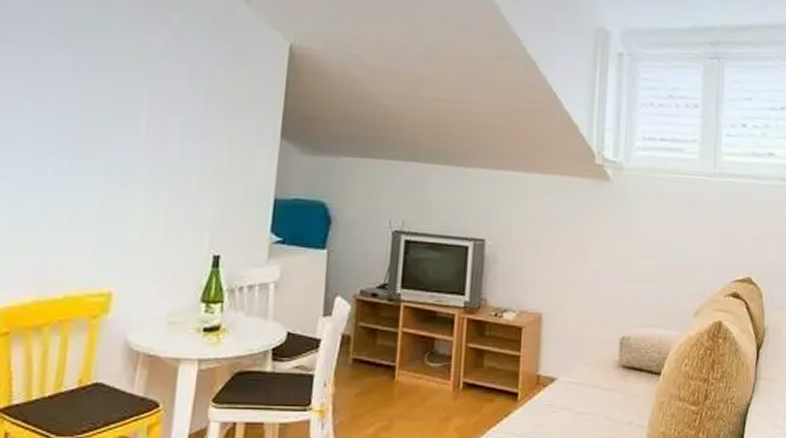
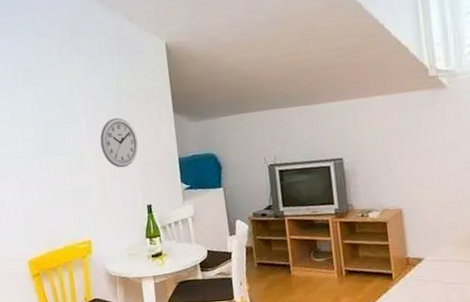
wall clock: none [162,124,221,197] -> present [100,117,138,168]

